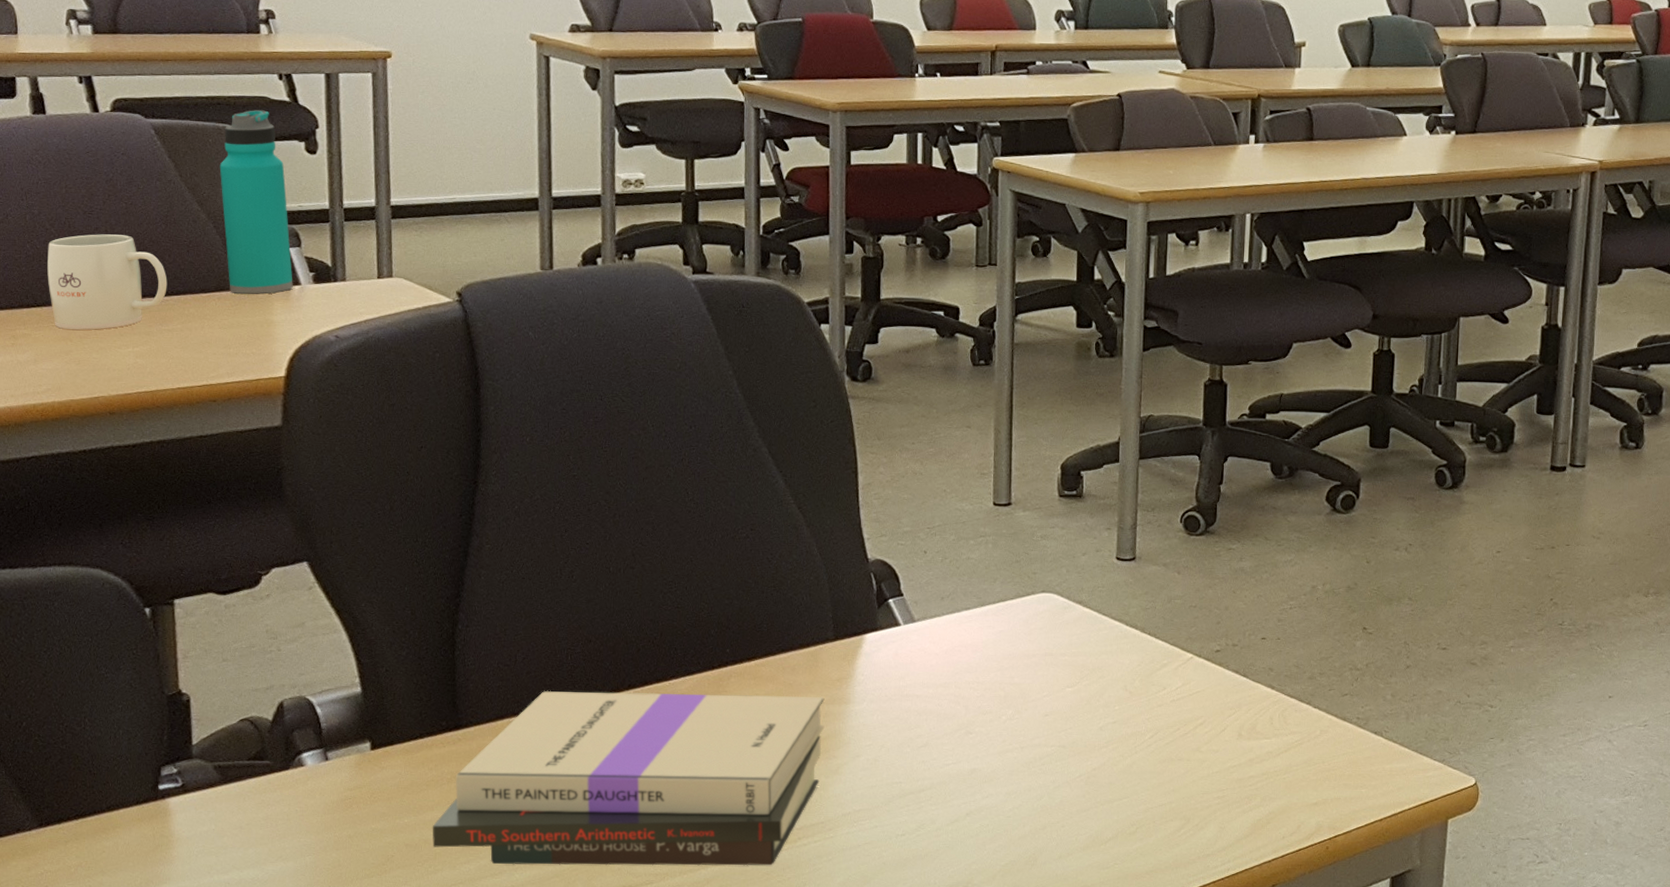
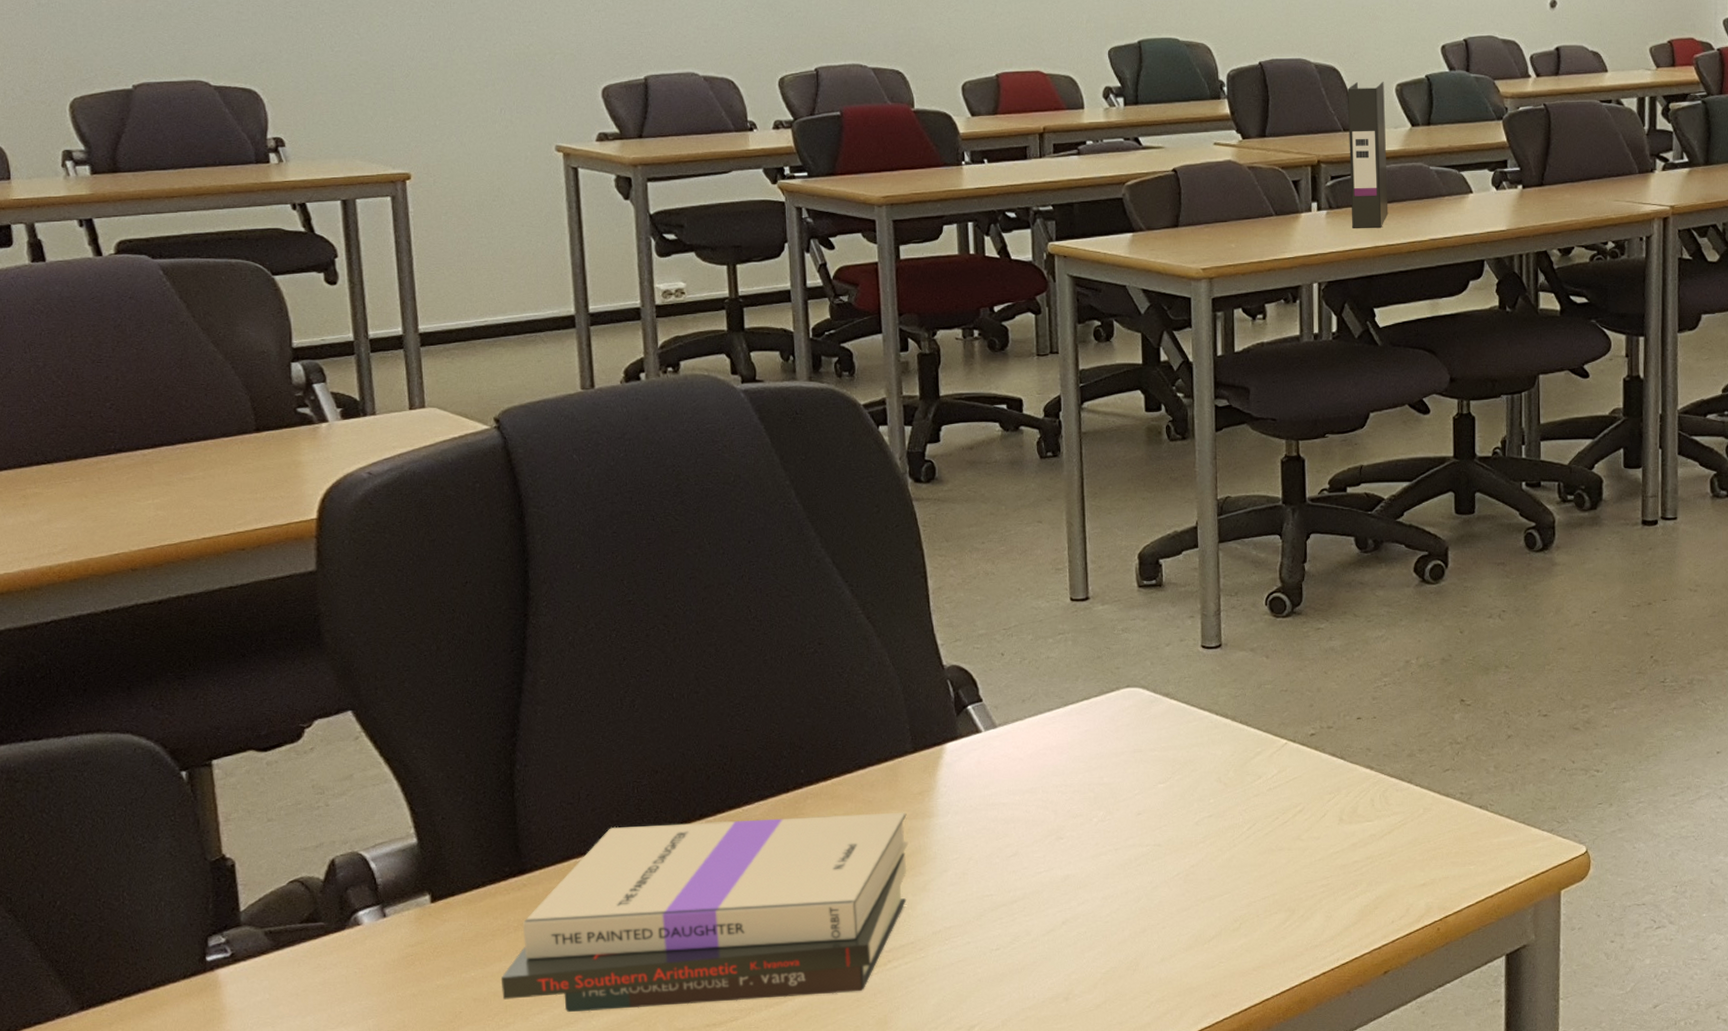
mug: present [47,234,168,331] -> none [56,382,186,486]
water bottle: present [219,110,293,295] -> none [234,242,320,437]
binder: none [1288,20,1327,164] -> present [1347,82,1389,228]

